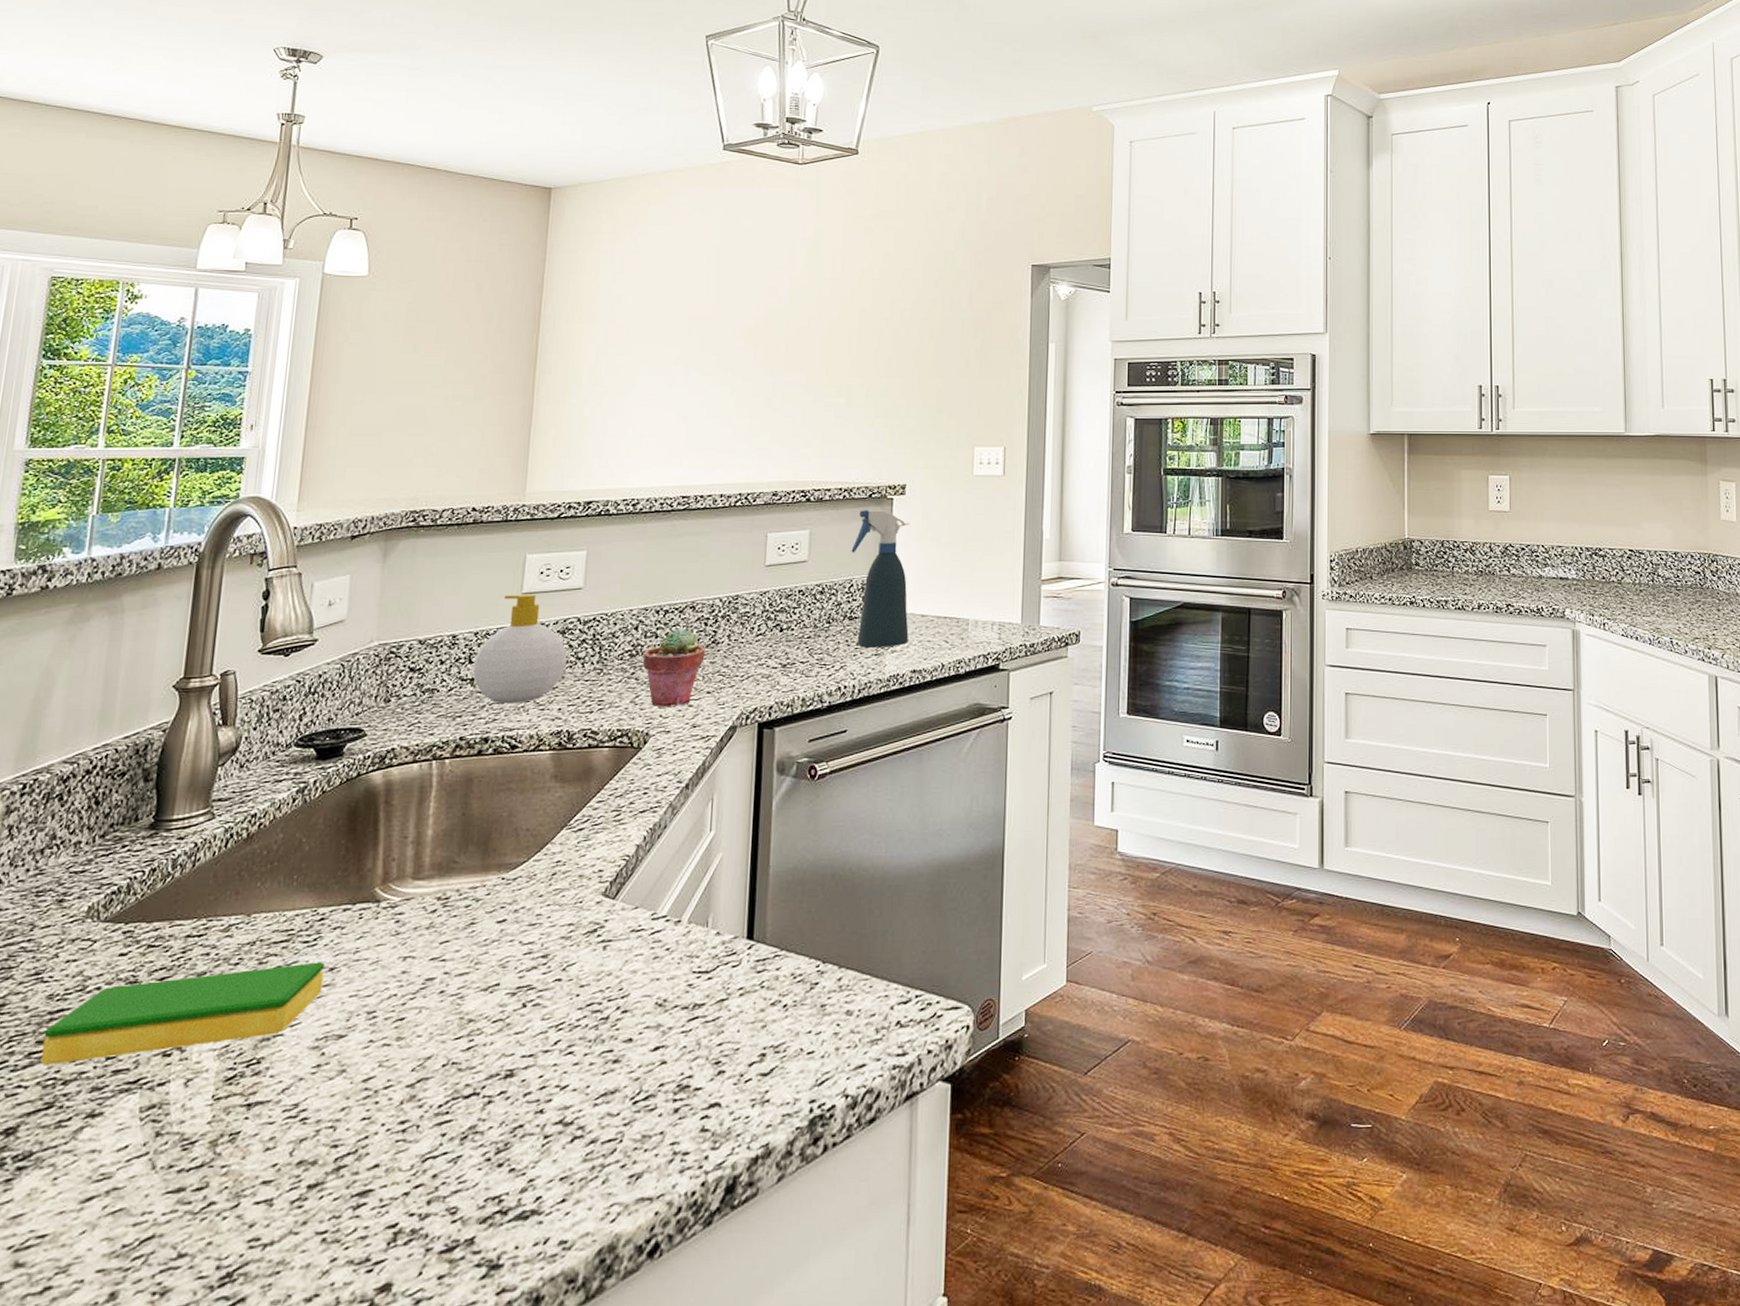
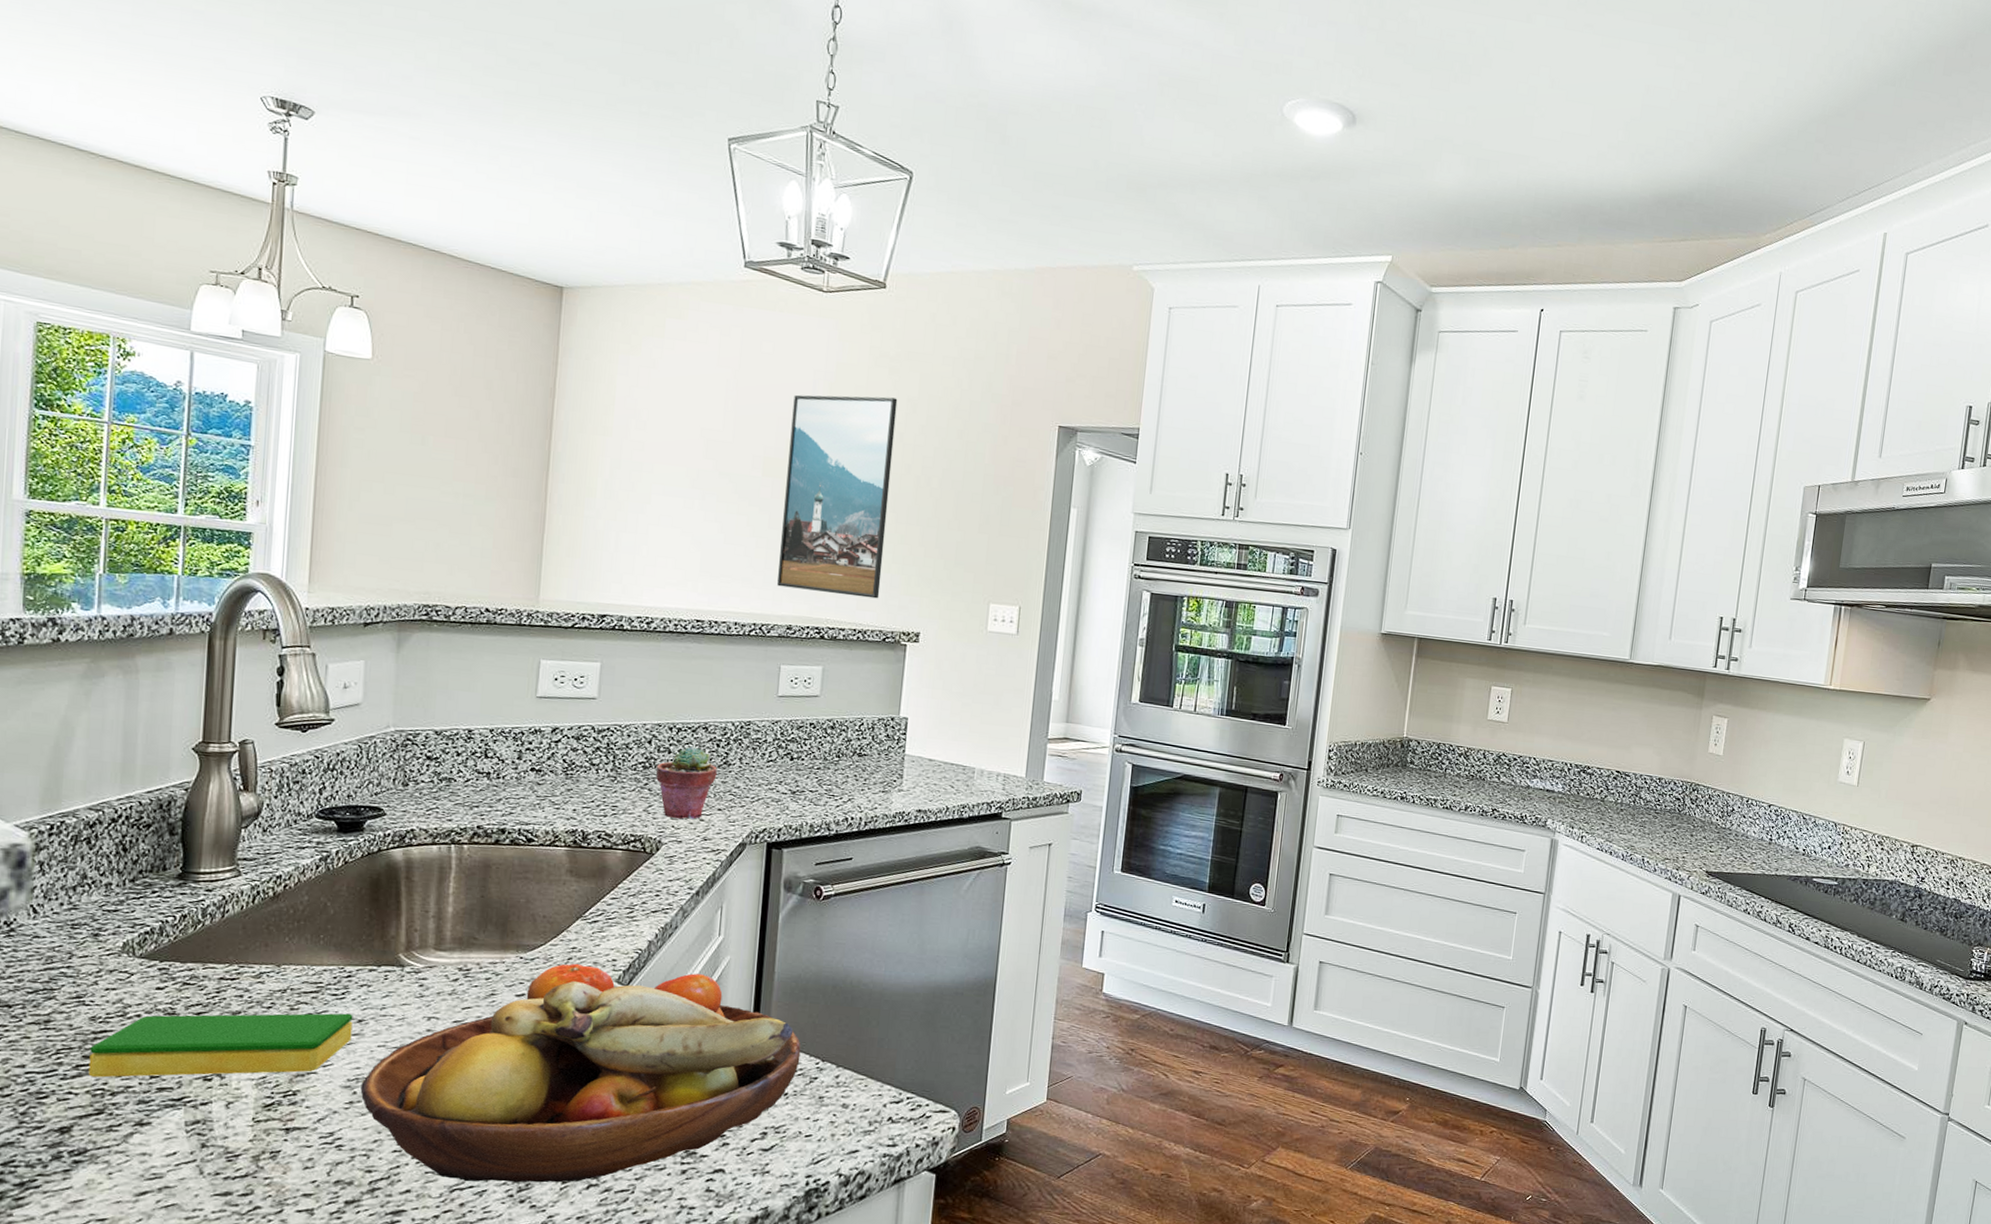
fruit bowl: none [329,877,800,1147] -> present [360,963,801,1183]
soap bottle: present [472,594,568,704] -> none [488,697,582,800]
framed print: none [762,256,874,455] -> present [777,394,898,599]
spray bottle: present [851,509,910,648] -> none [863,653,922,786]

